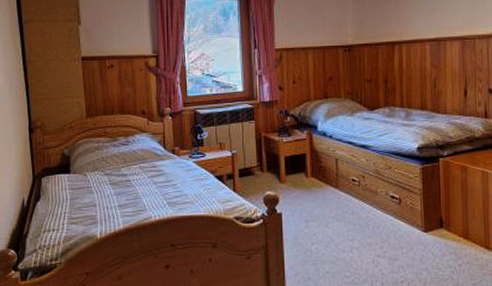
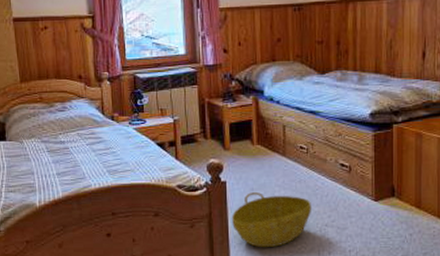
basket: none [287,224,365,279] -> present [231,192,312,248]

